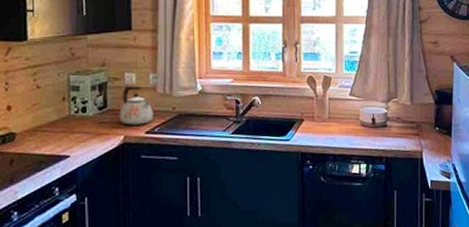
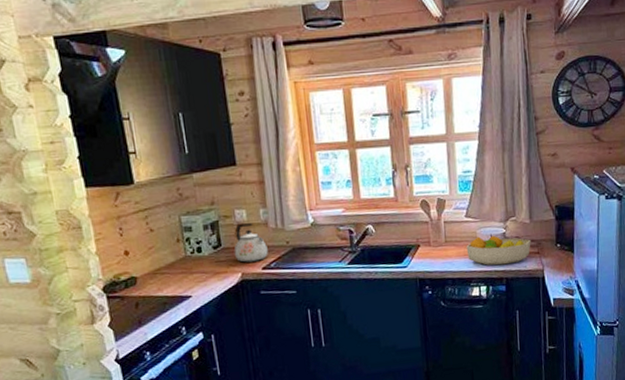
fruit bowl: none [349,114,411,144] -> present [466,235,531,266]

